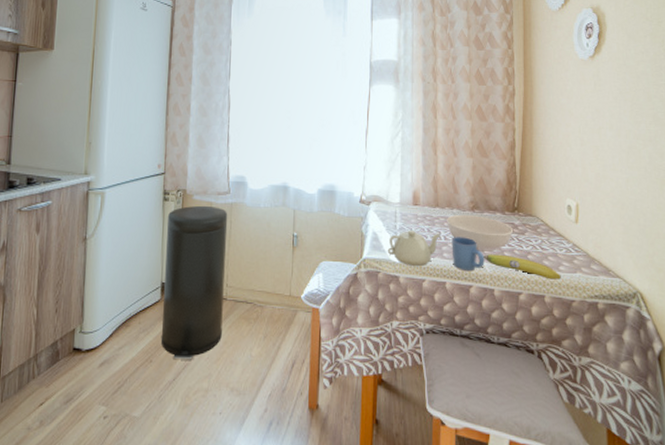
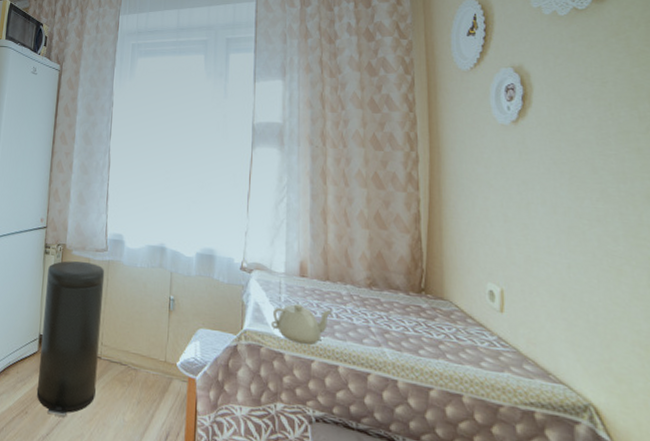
bowl: present [447,214,514,253] -> none [339,290,421,337]
mug: present [452,237,485,272] -> none [345,315,385,357]
fruit: present [483,254,561,280] -> none [384,339,484,378]

